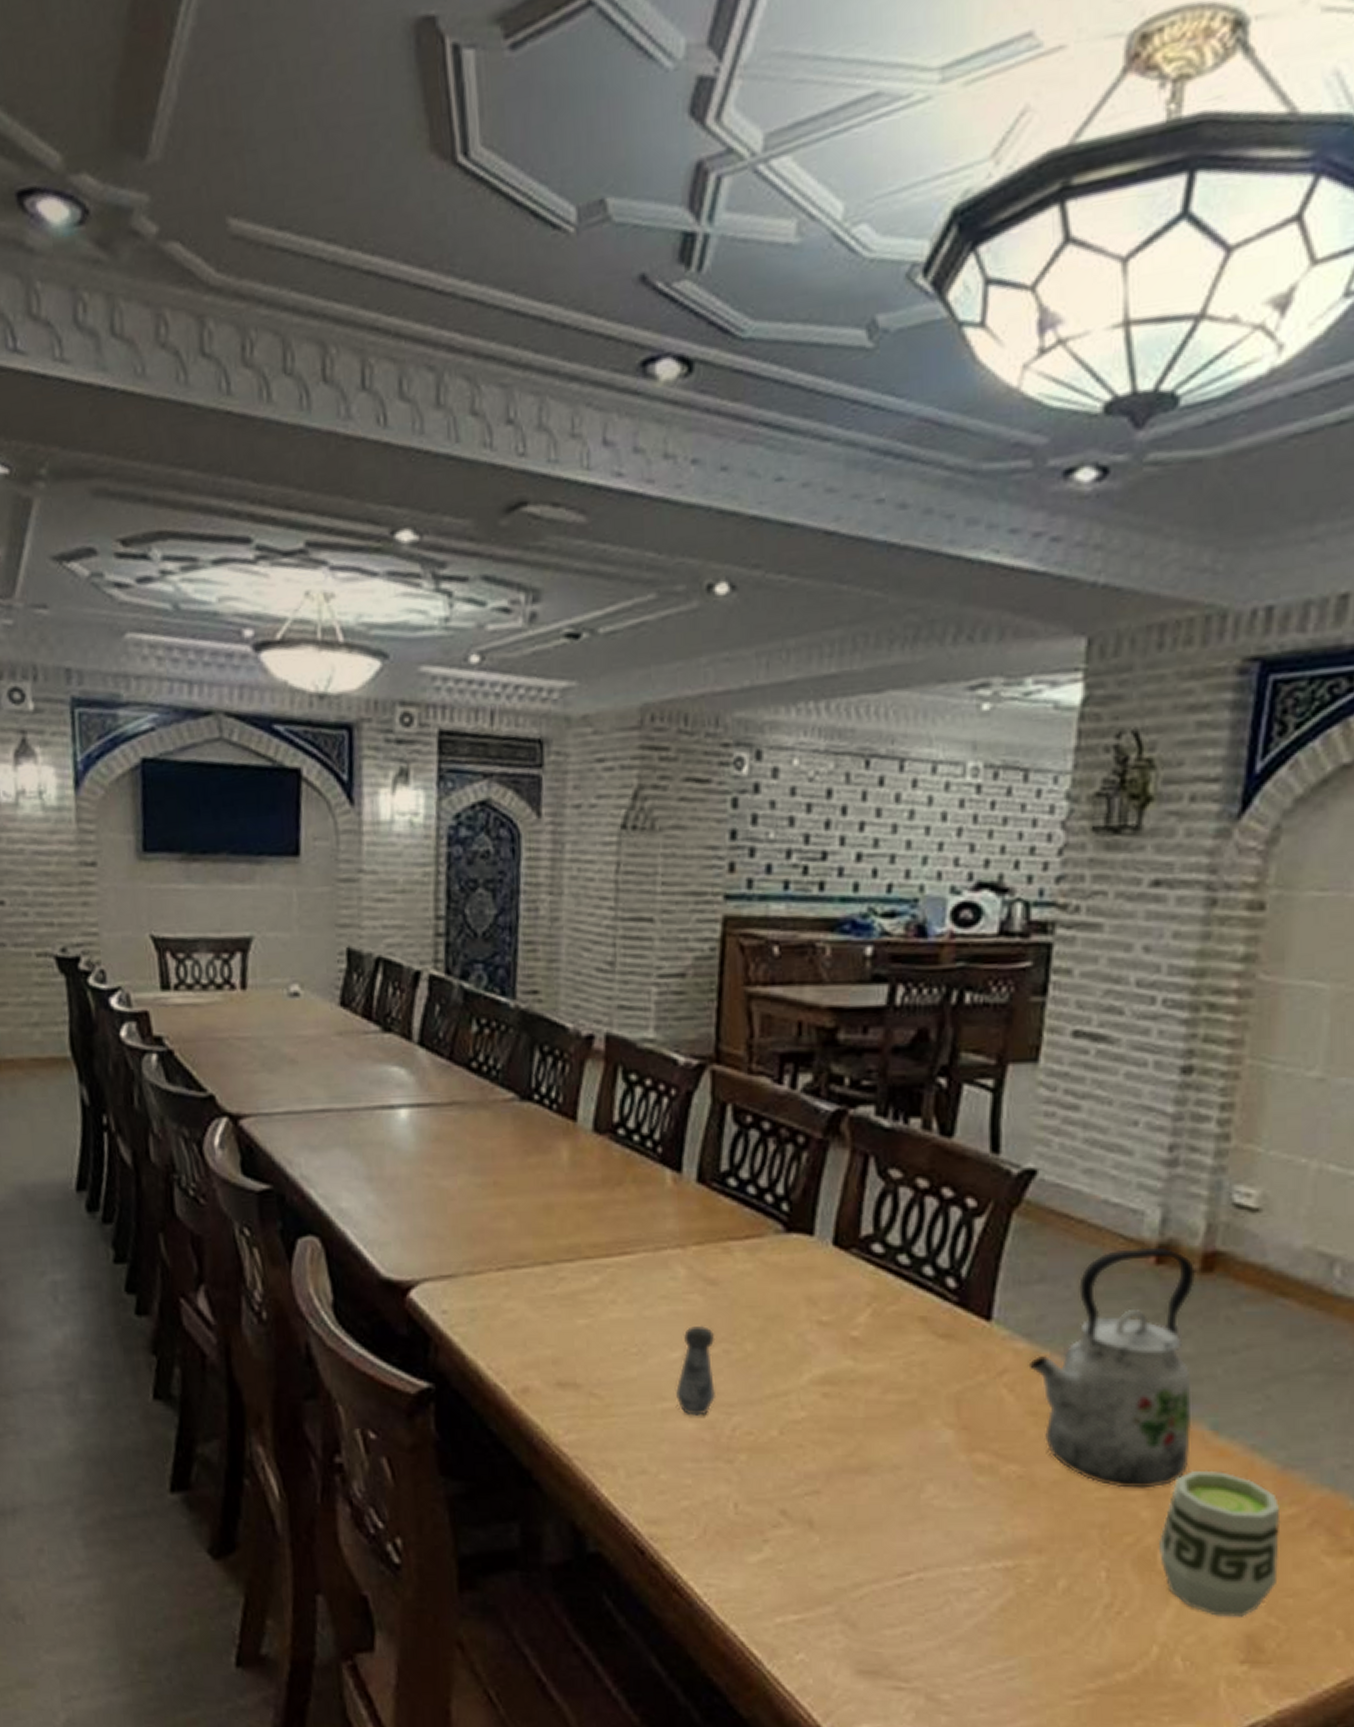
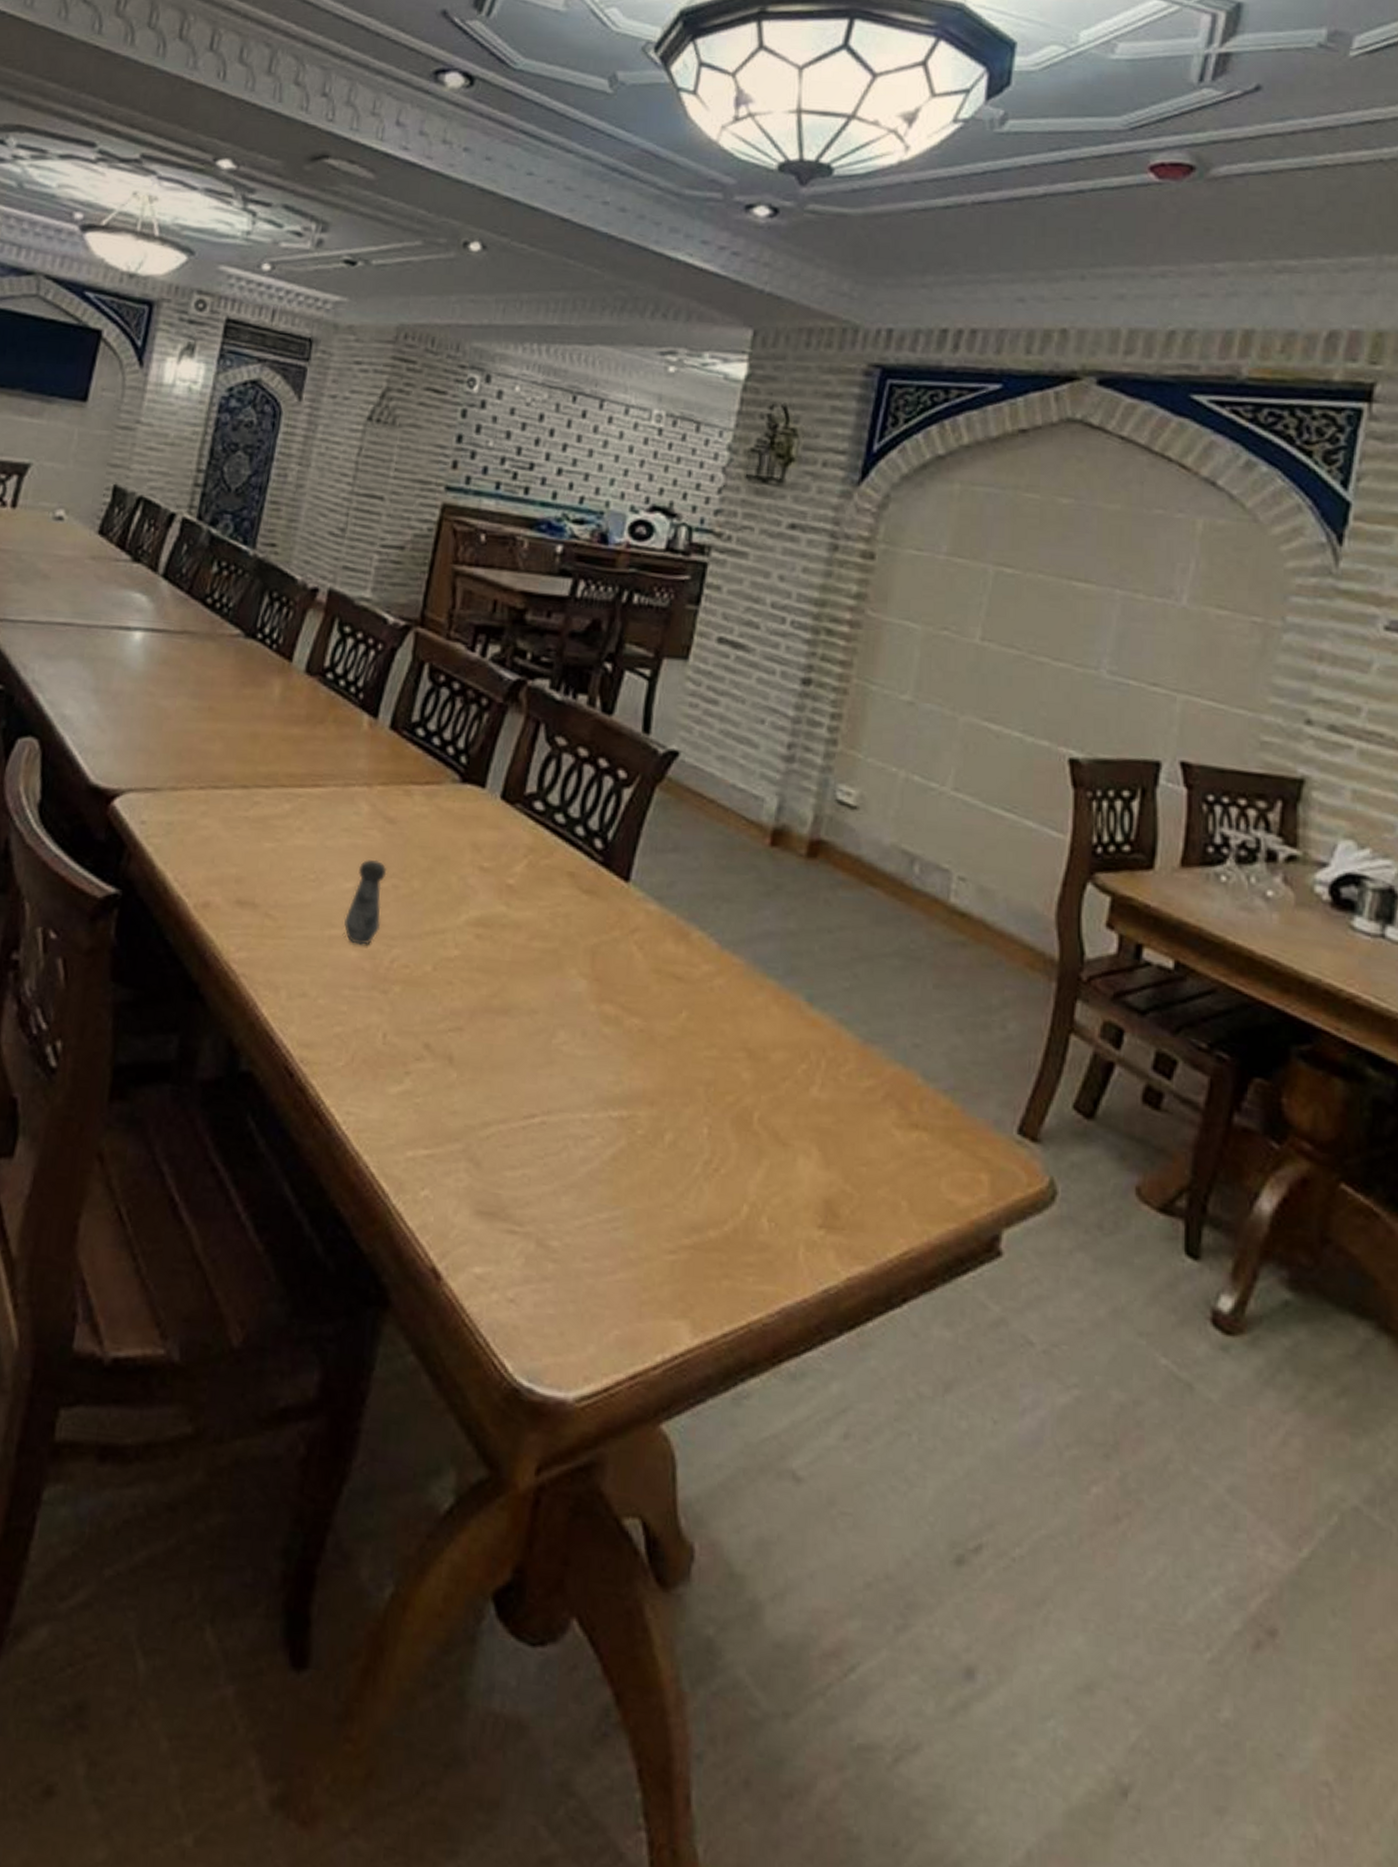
kettle: present [1028,1246,1196,1489] -> none [657,829,803,1052]
cup: present [1158,1470,1281,1617] -> none [754,1037,860,1182]

